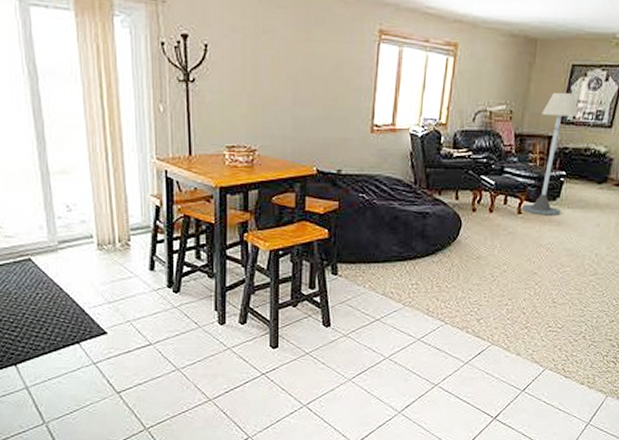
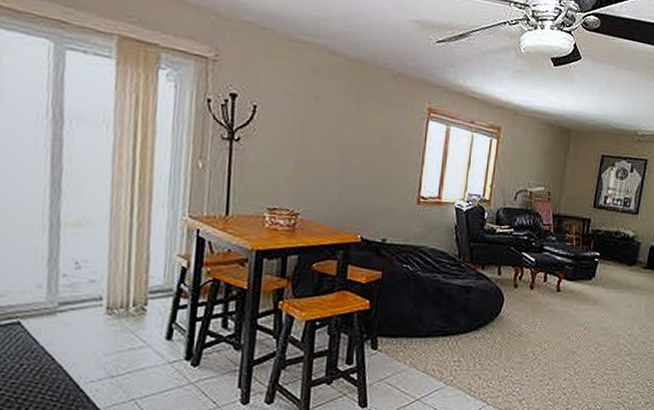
floor lamp: present [522,93,578,216] -> none [561,179,609,295]

